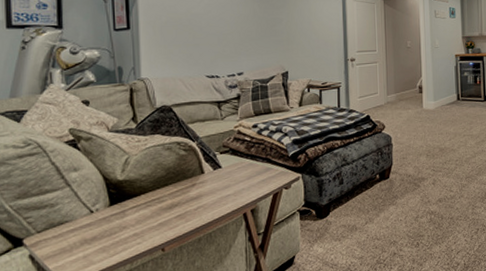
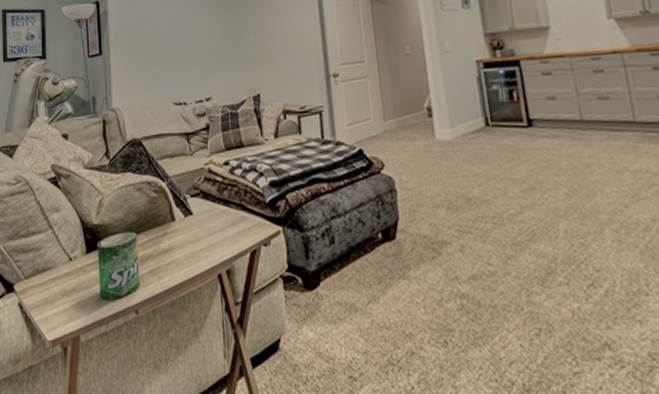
beverage can: none [121,184,168,243] -> present [96,232,140,300]

